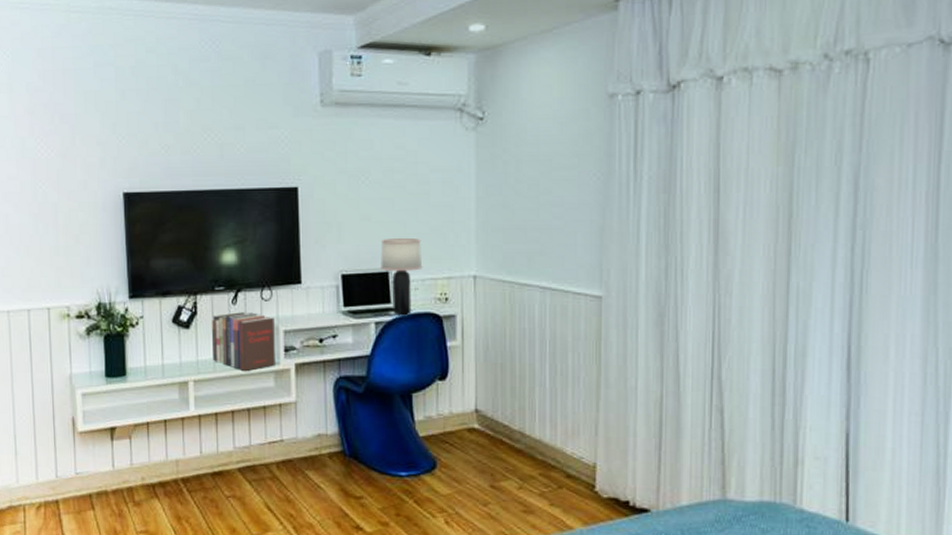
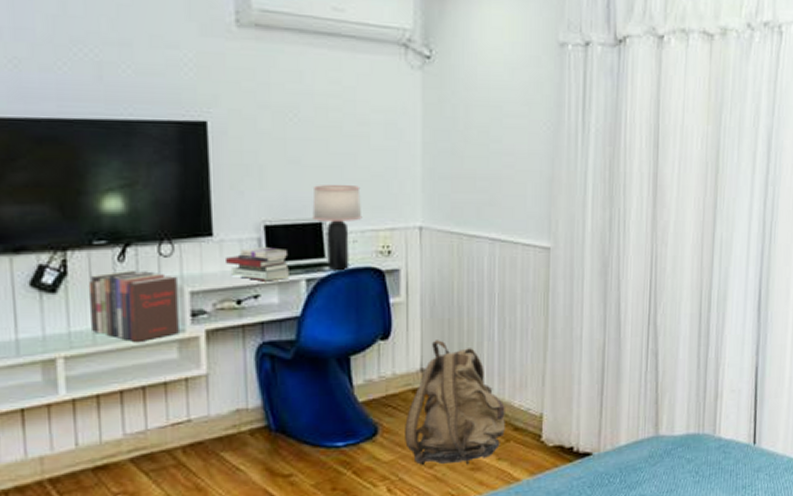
books: none [310,293,361,324] -> present [224,247,289,282]
backpack: none [461,383,557,507] -> present [405,340,505,465]

